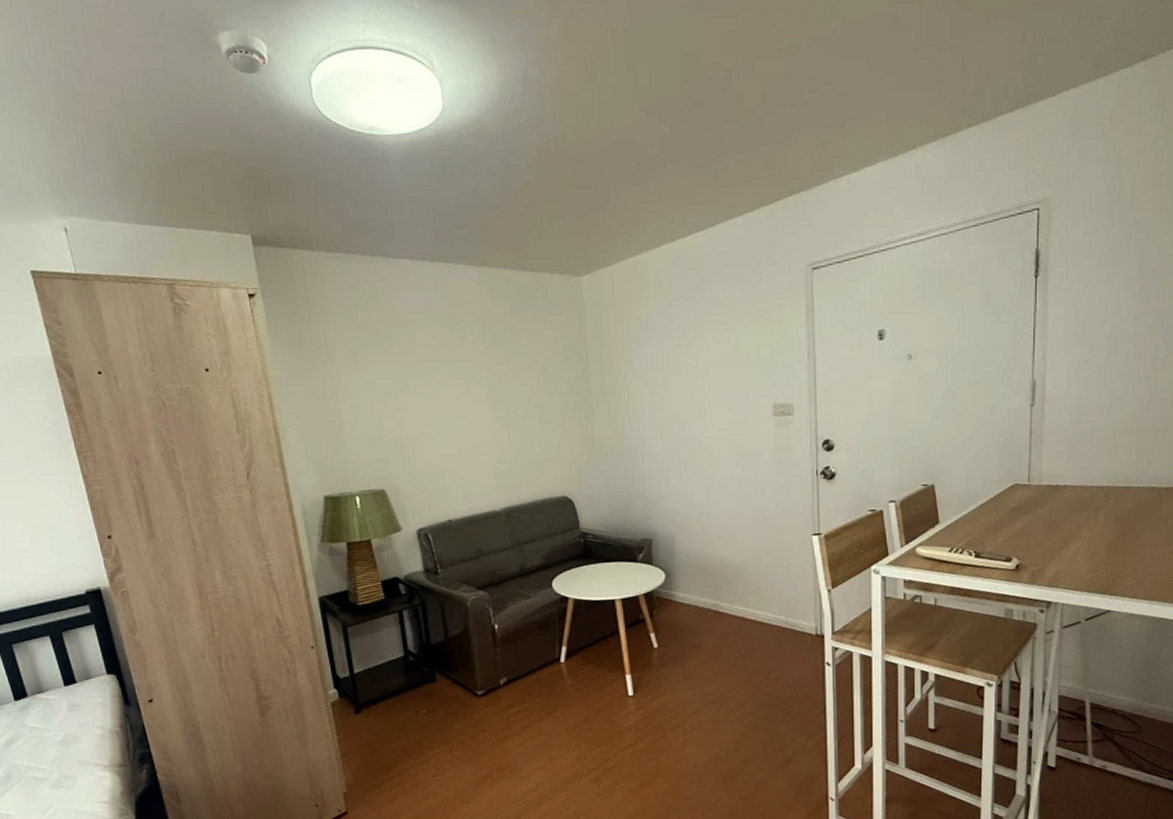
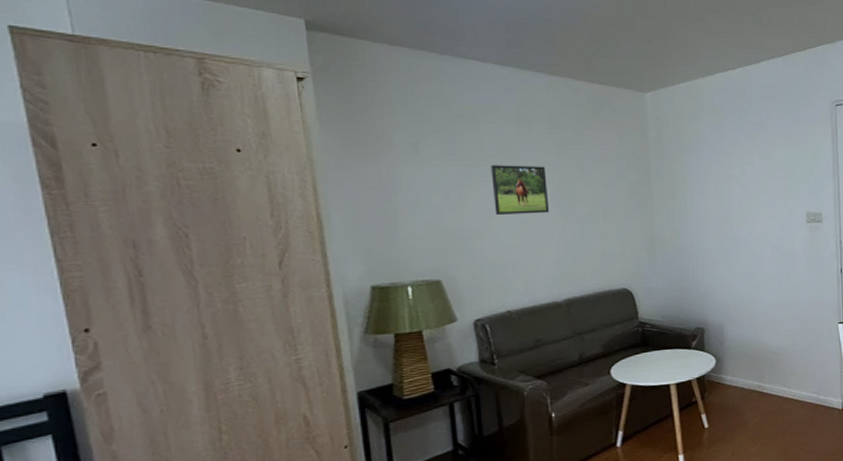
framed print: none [426,367,485,422] -> present [491,165,550,216]

